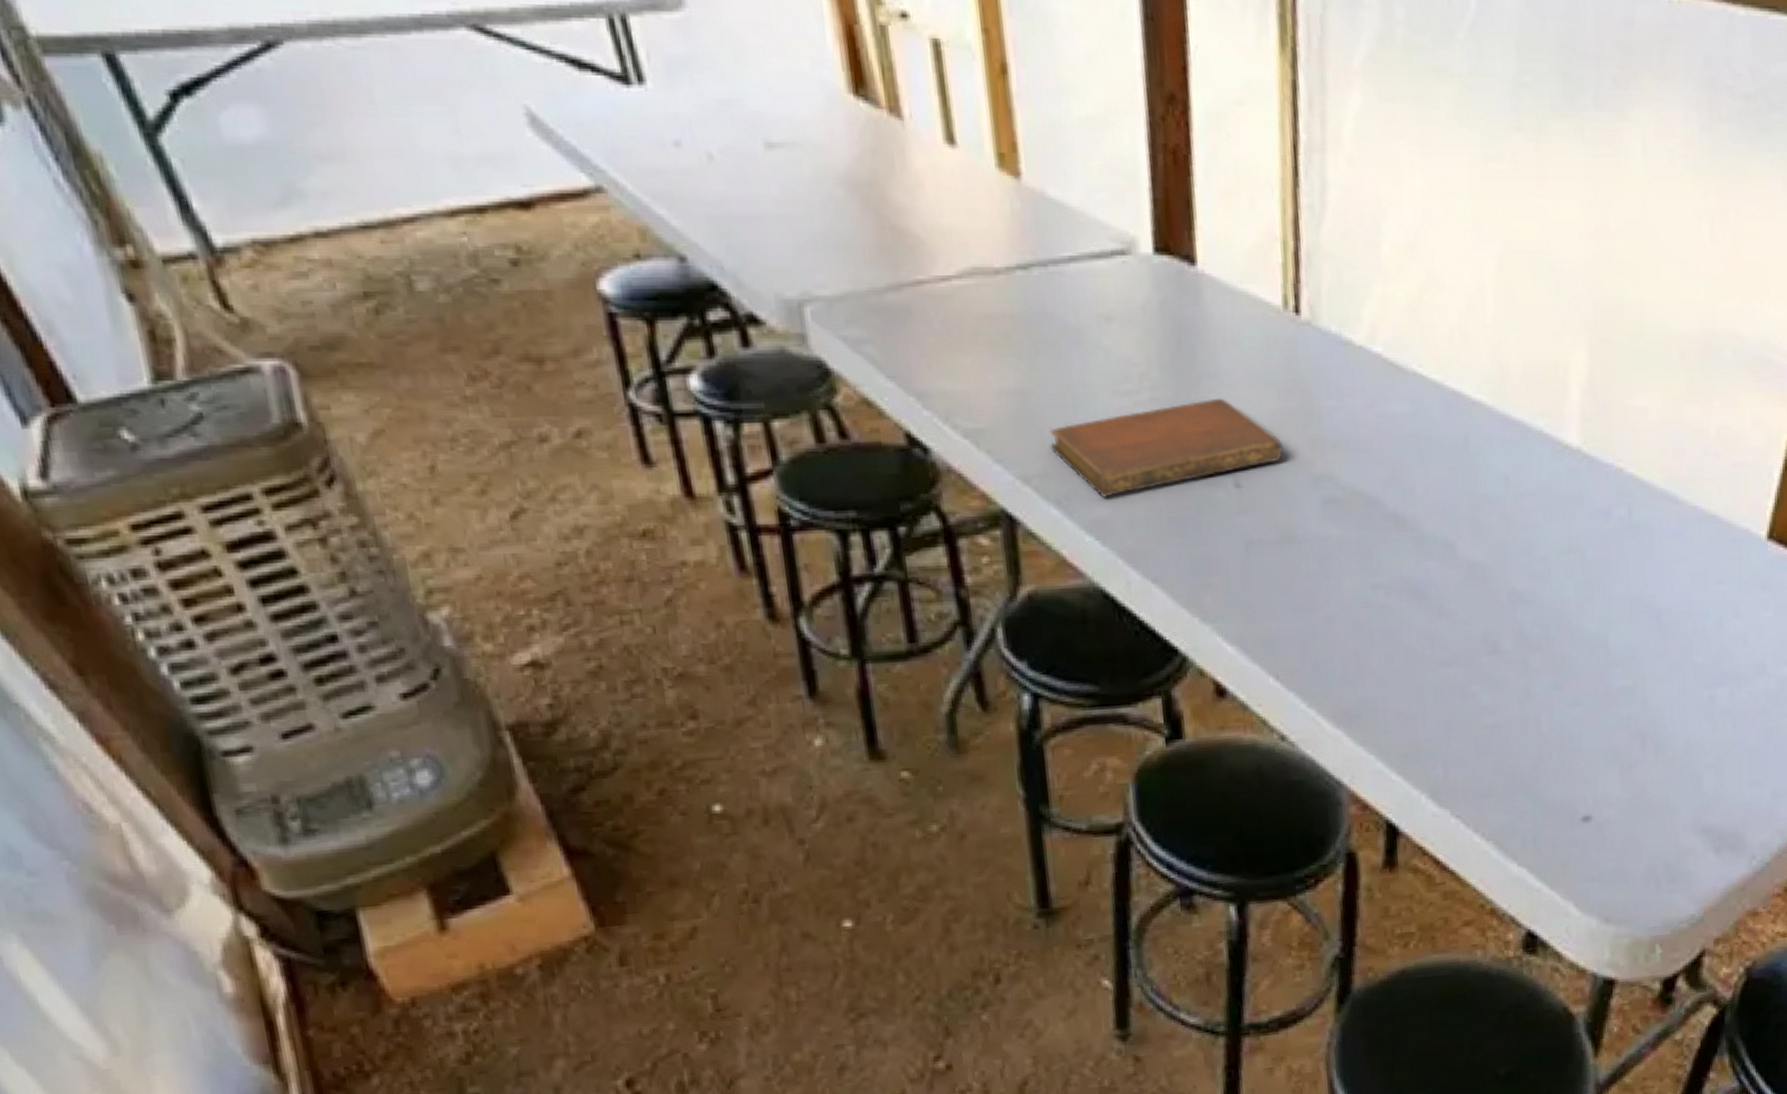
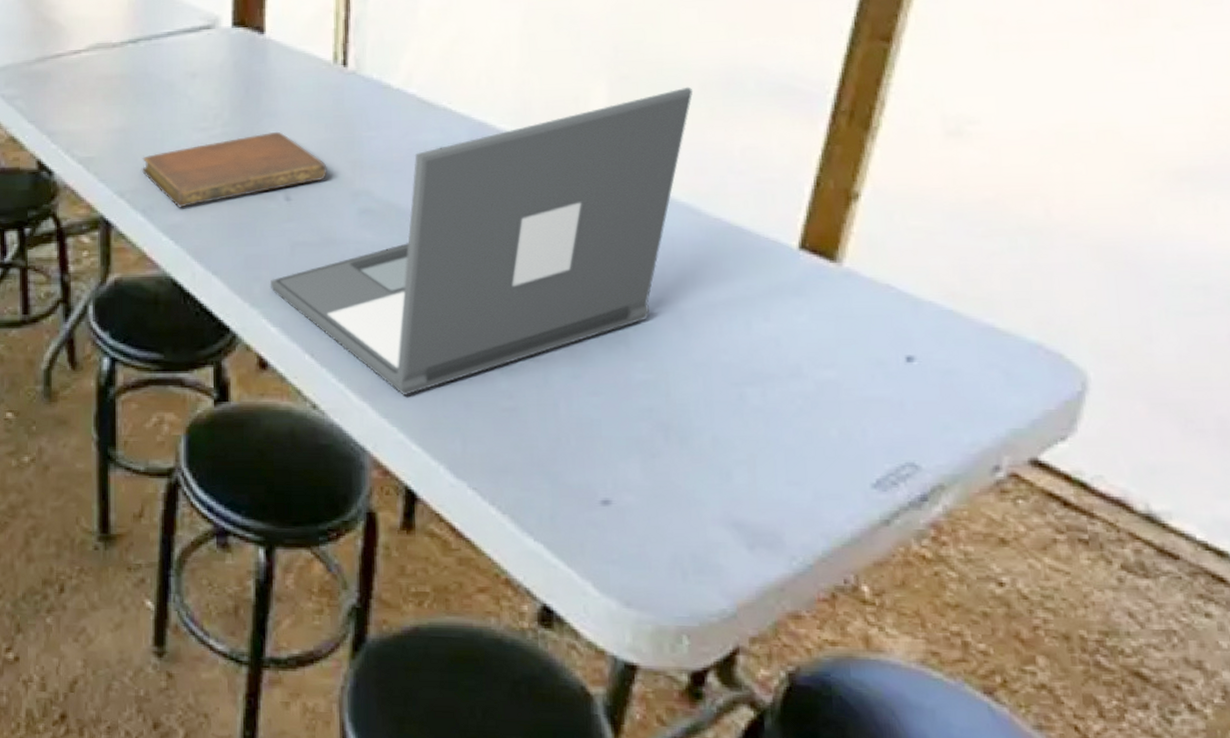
laptop: none [1222,354,1673,718] -> present [269,86,694,395]

